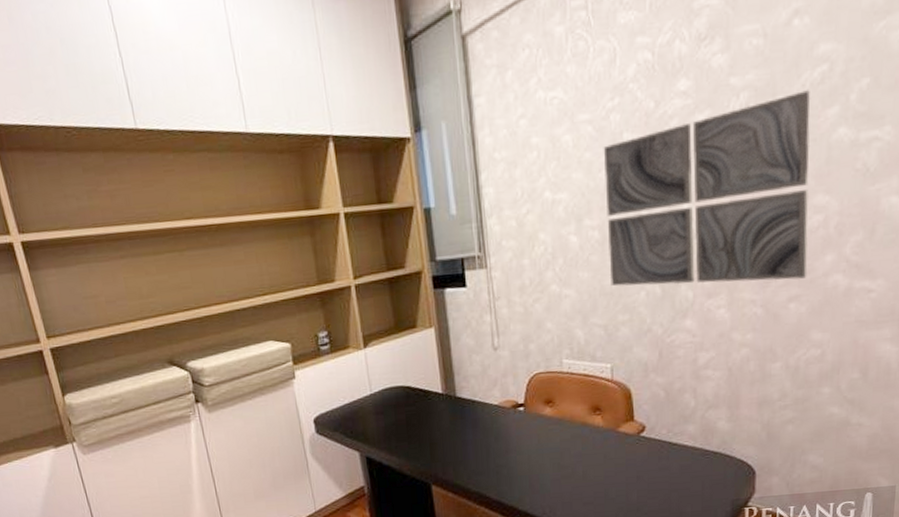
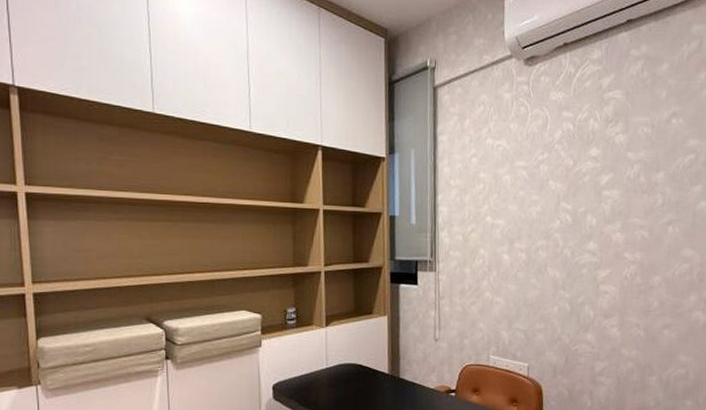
wall art: present [603,90,811,287] -> none [531,170,683,311]

